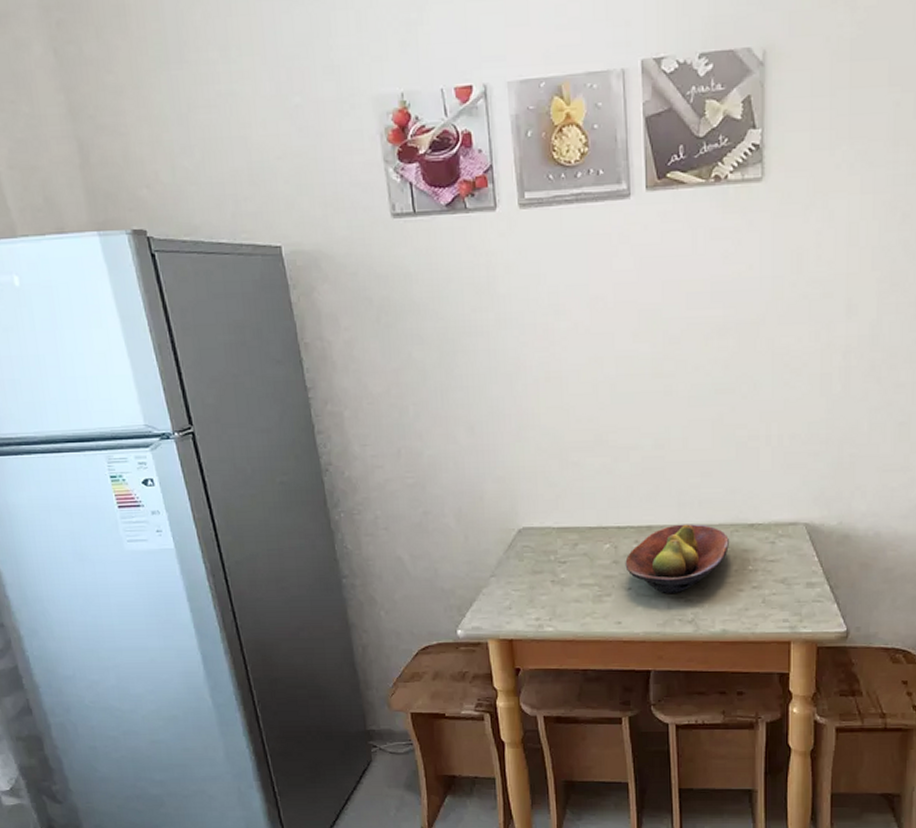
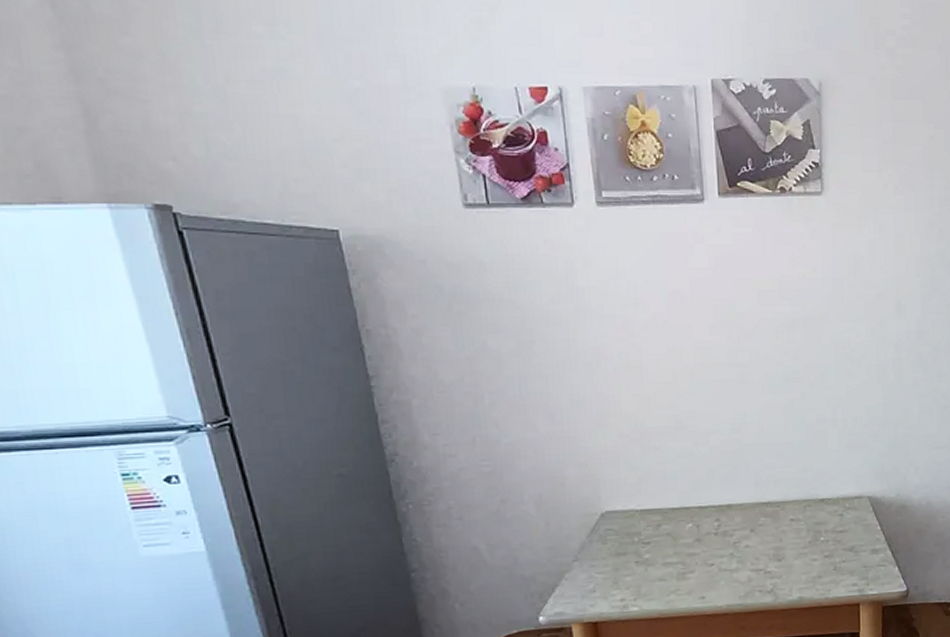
fruit bowl: present [625,524,729,593] -> none [707,501,803,567]

